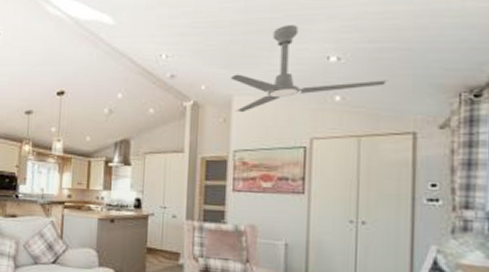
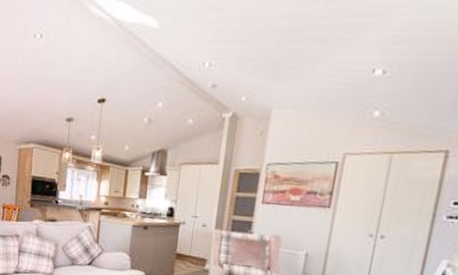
ceiling fan: present [231,25,387,113] -> none [272,34,430,126]

